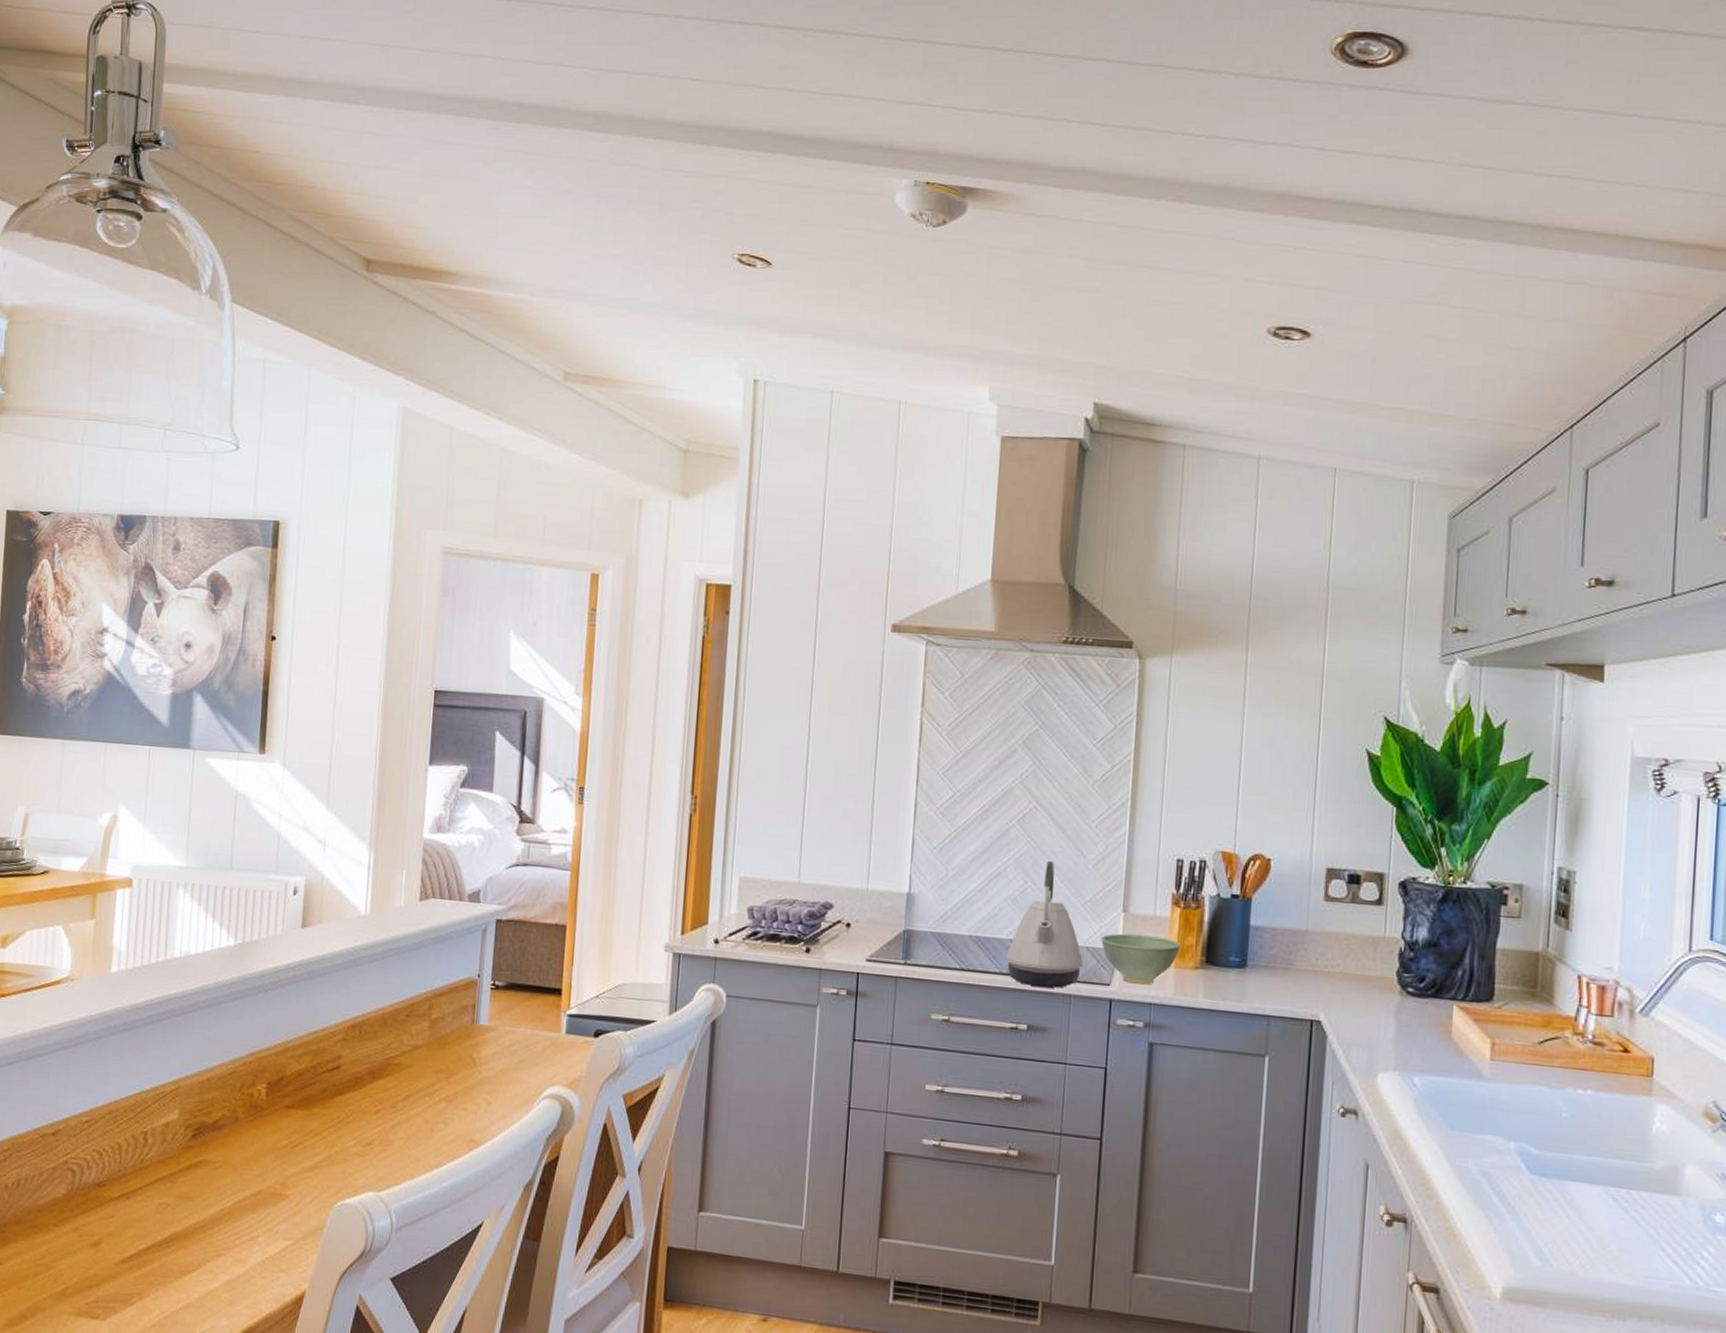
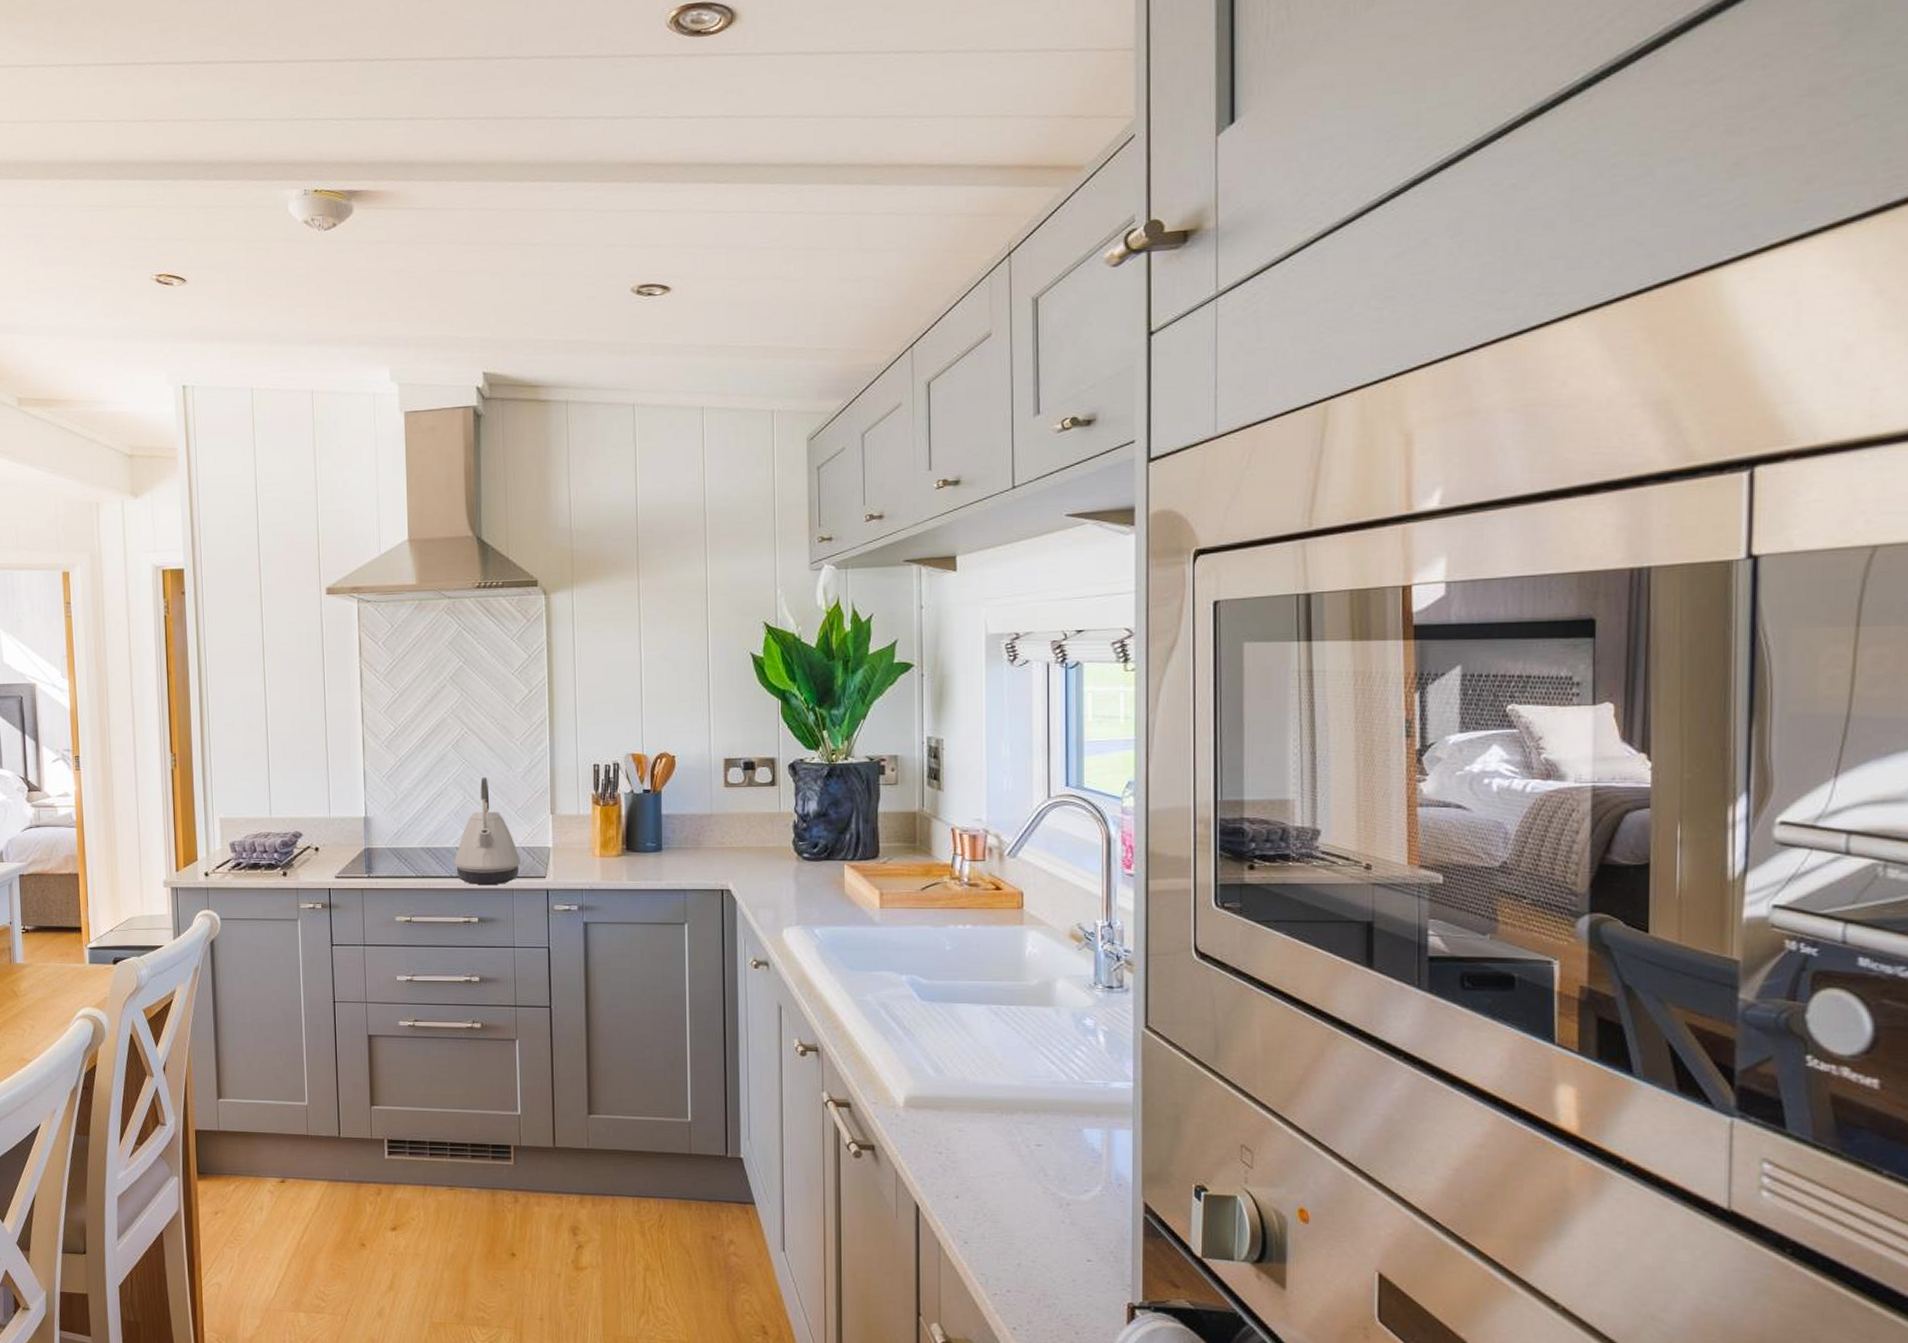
bowl: present [1101,933,1182,985] -> none [534,832,604,874]

